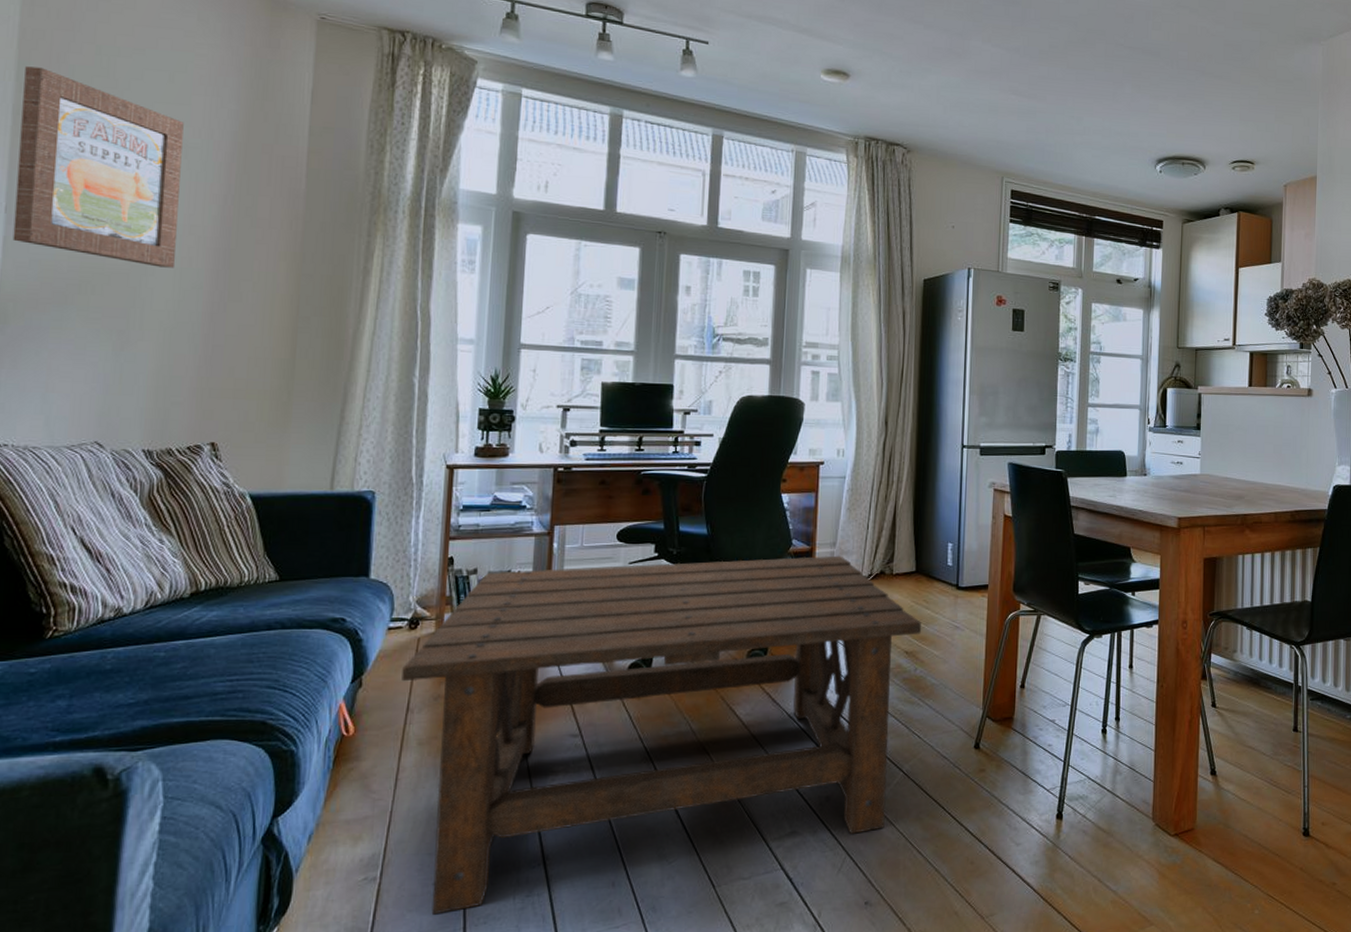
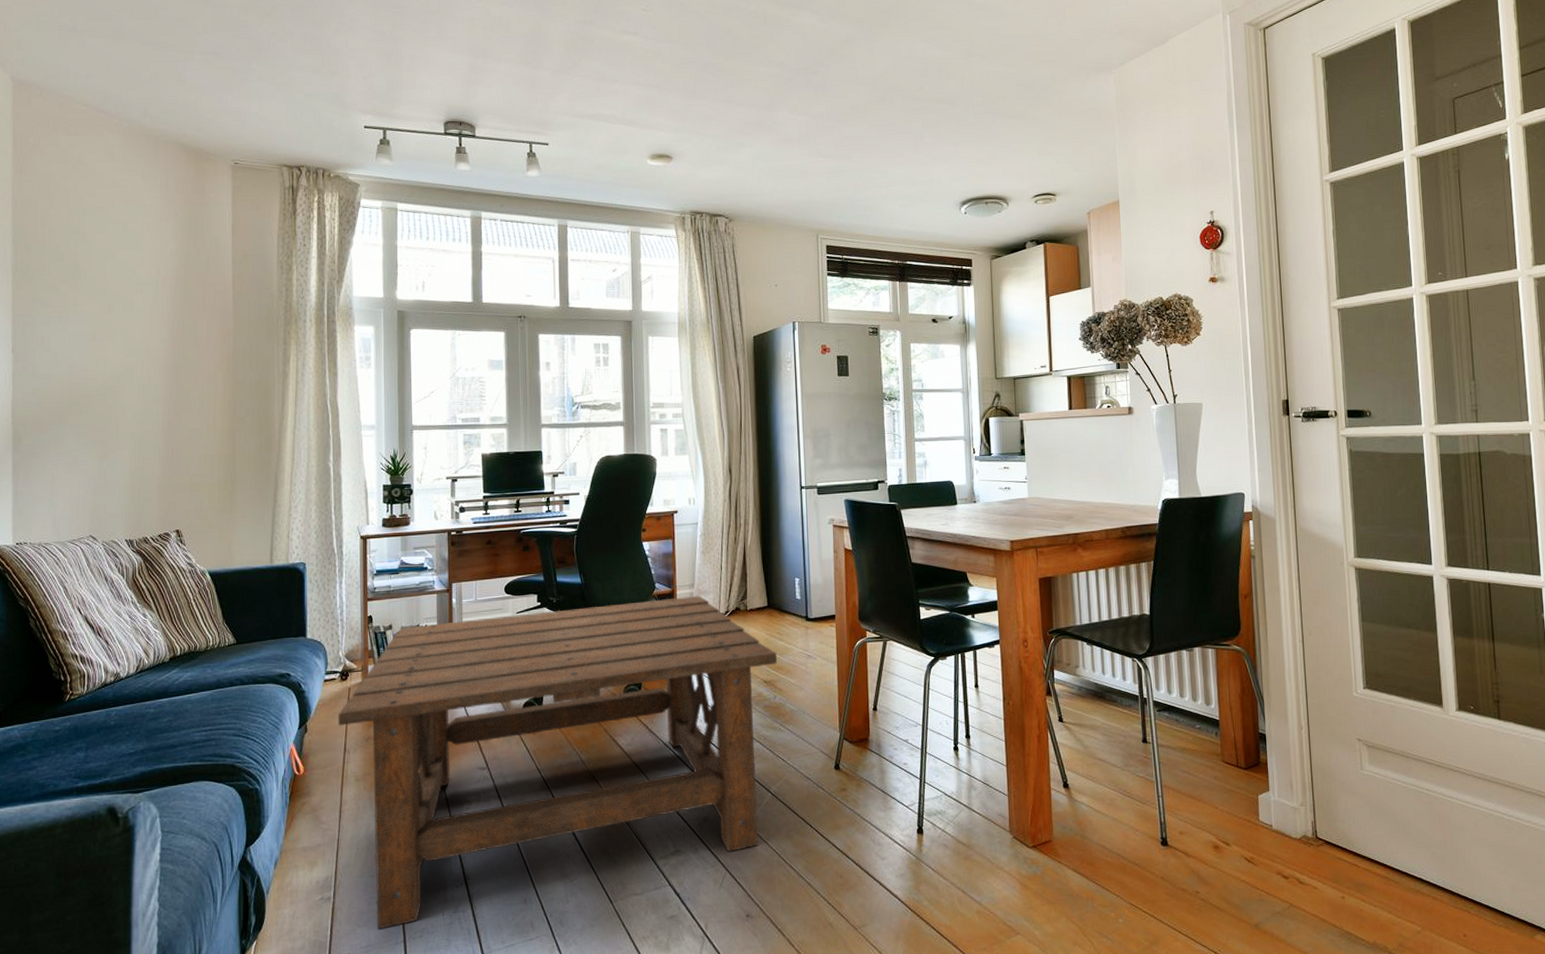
wall art: present [12,66,184,268] -> none [19,231,139,387]

